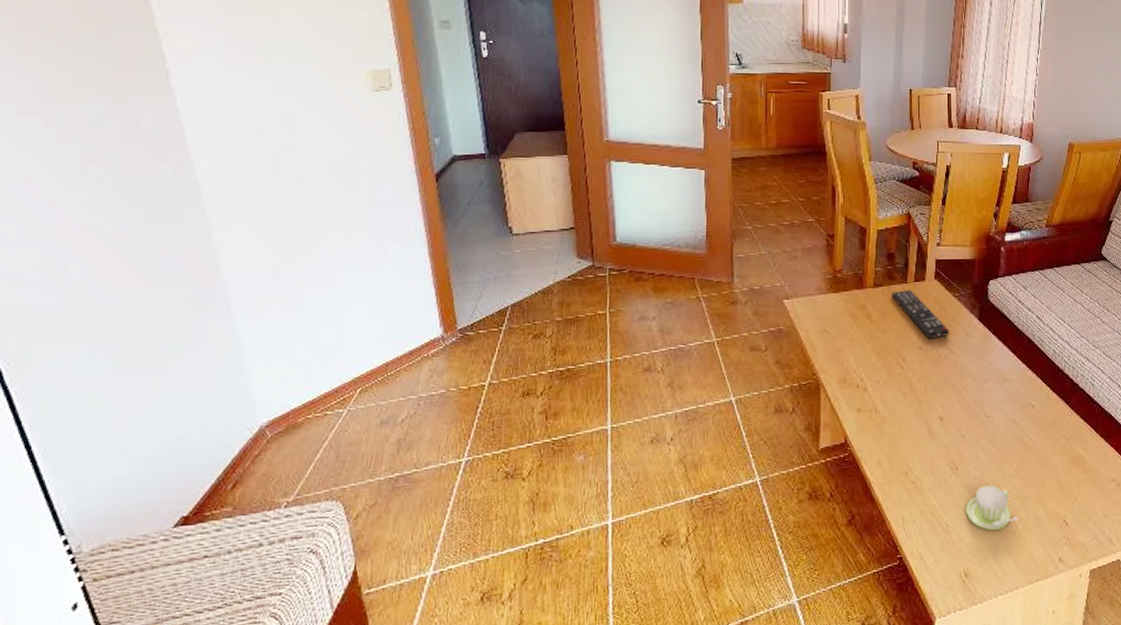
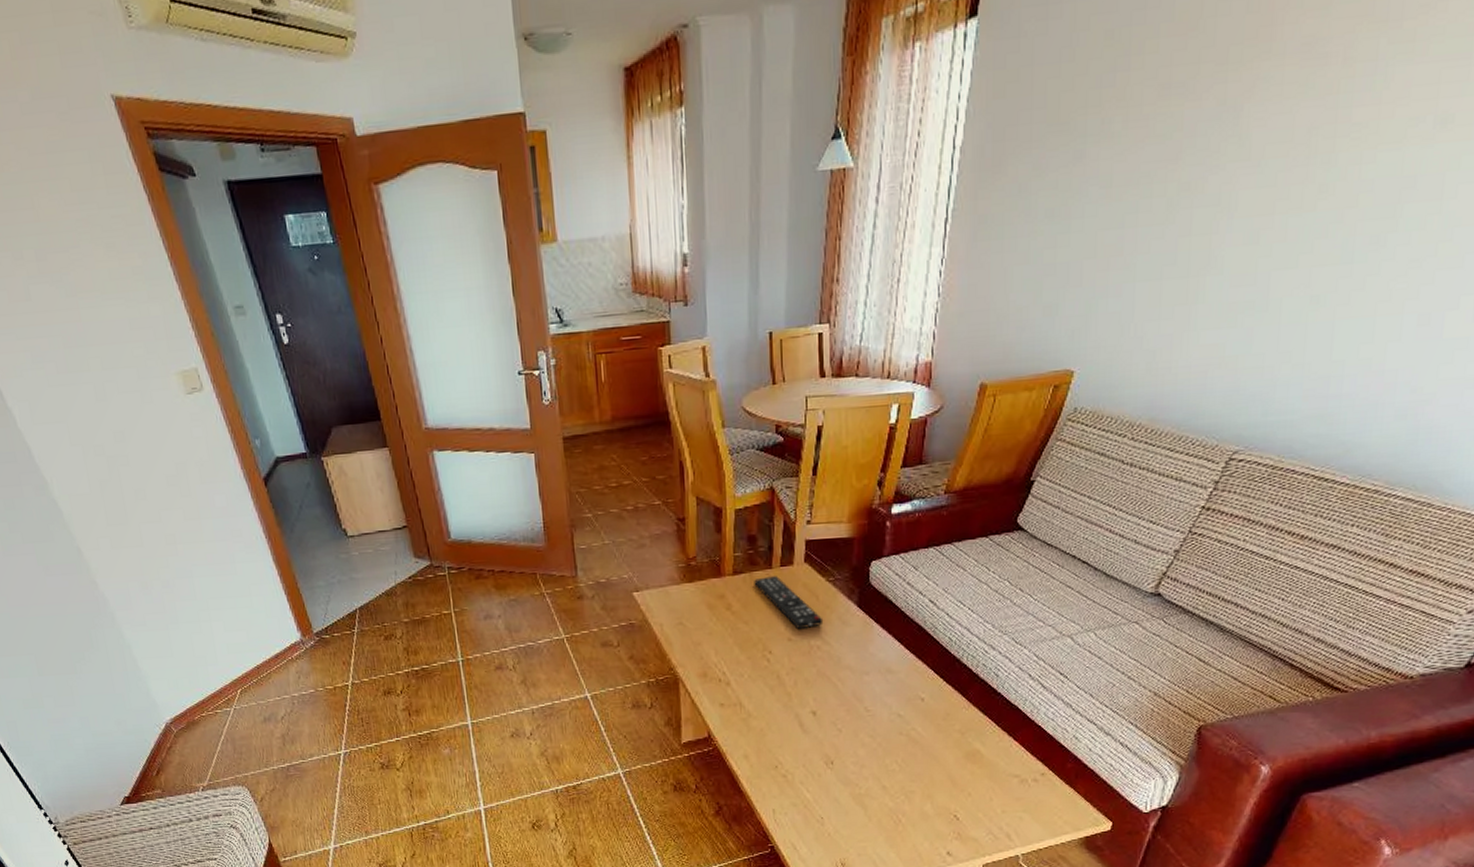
cup: present [966,484,1018,531] -> none [842,779,902,824]

